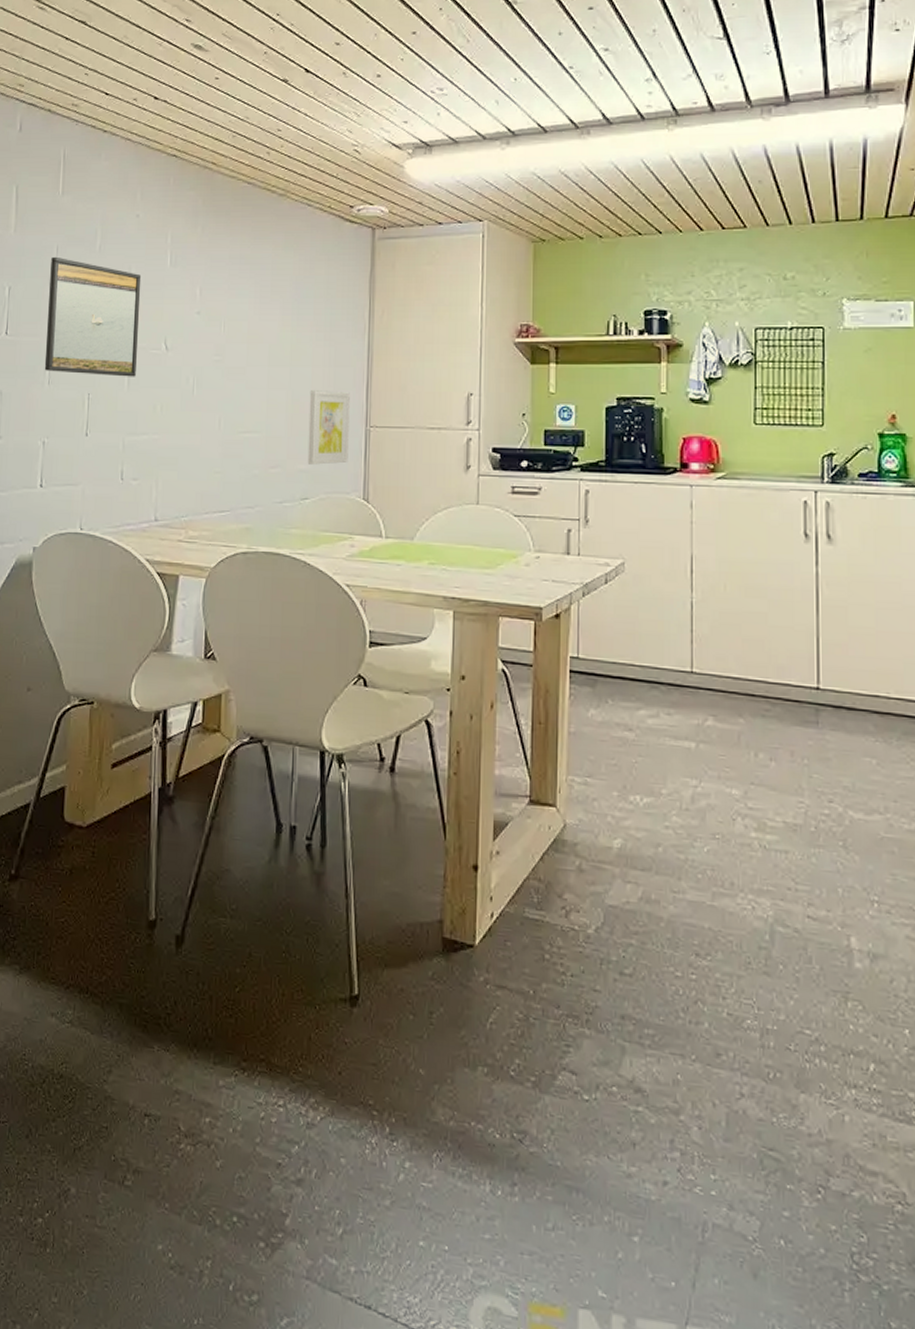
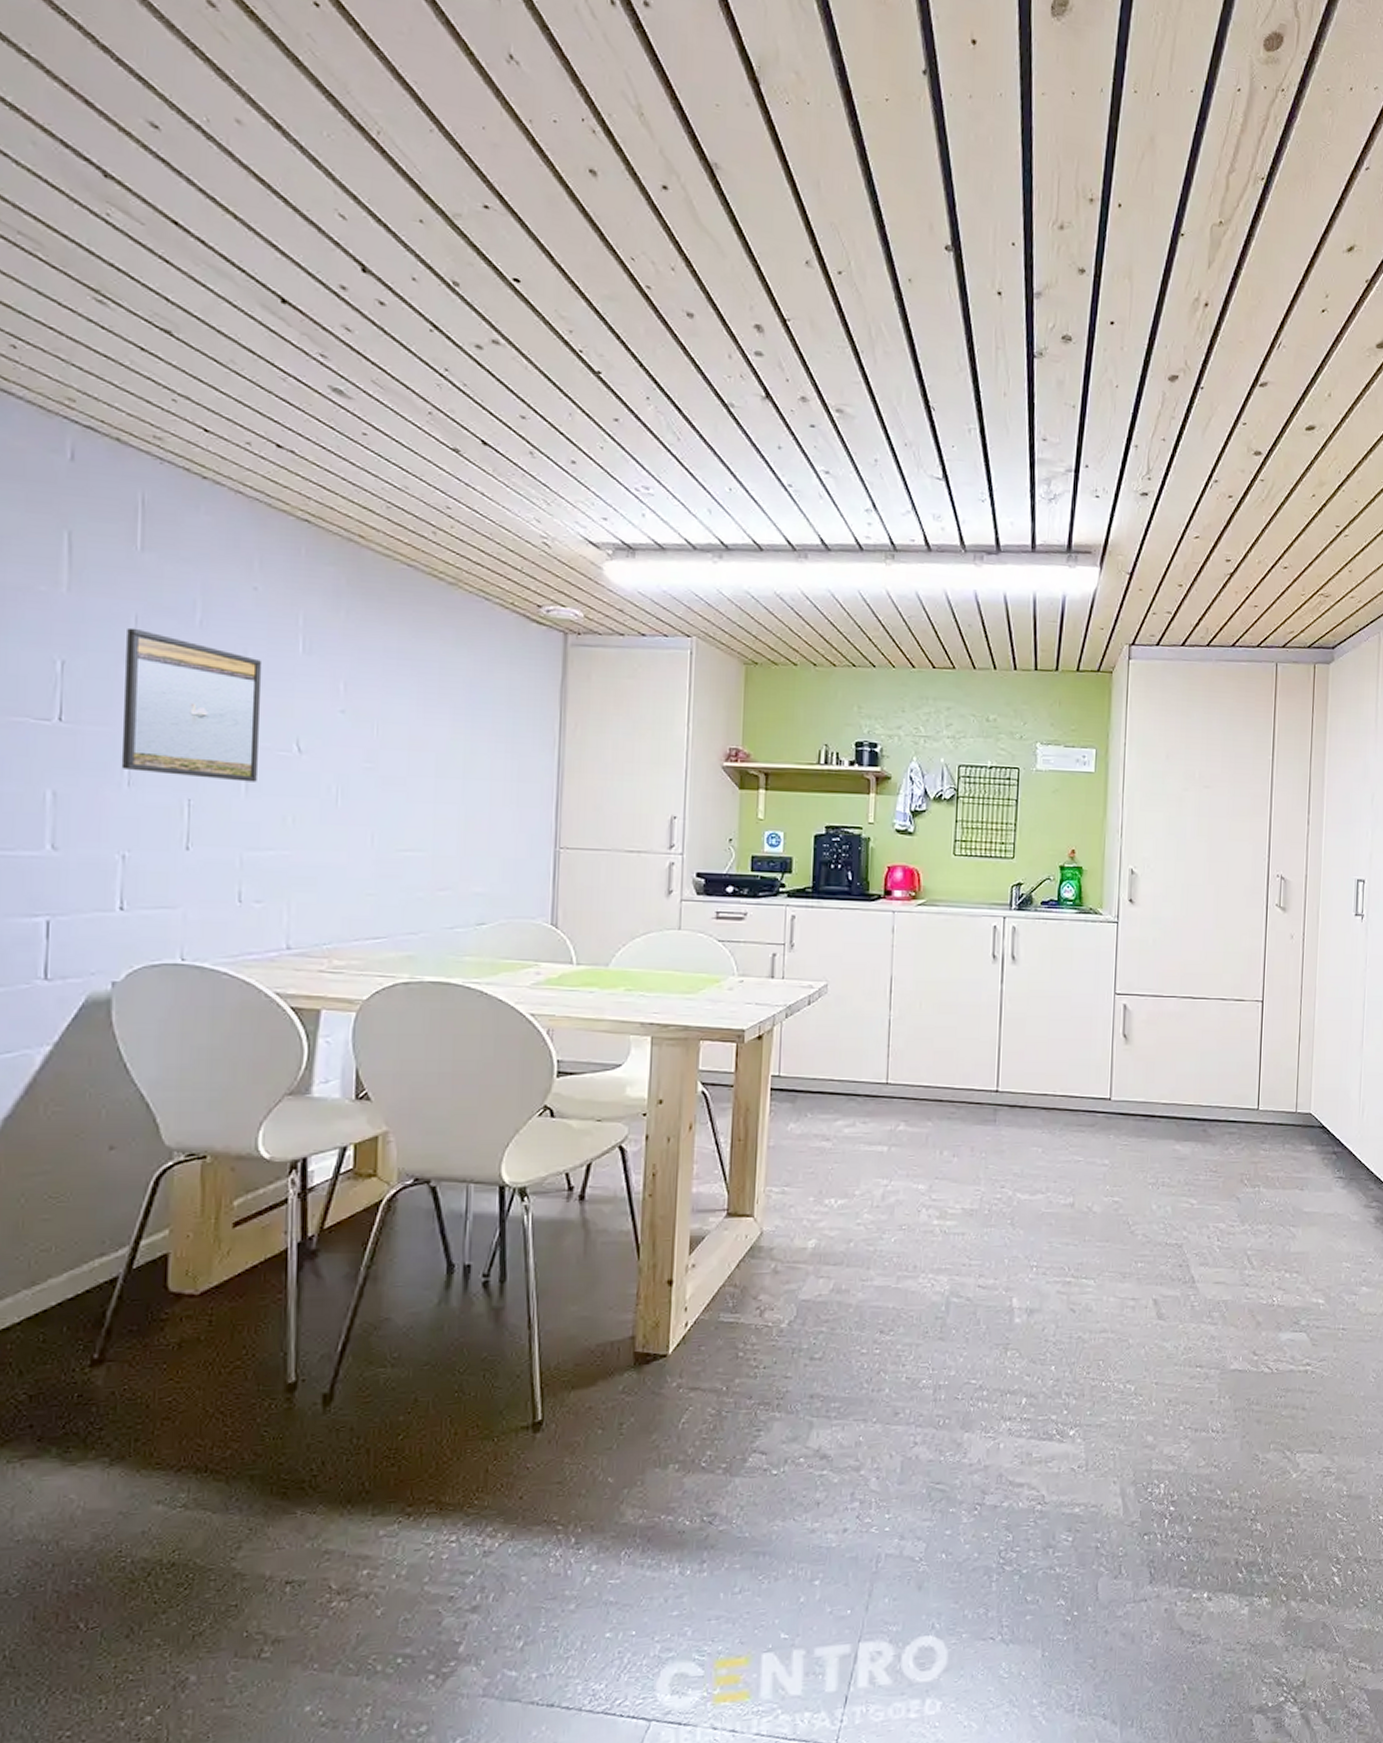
wall art: present [307,390,350,465] -> none [484,806,536,888]

